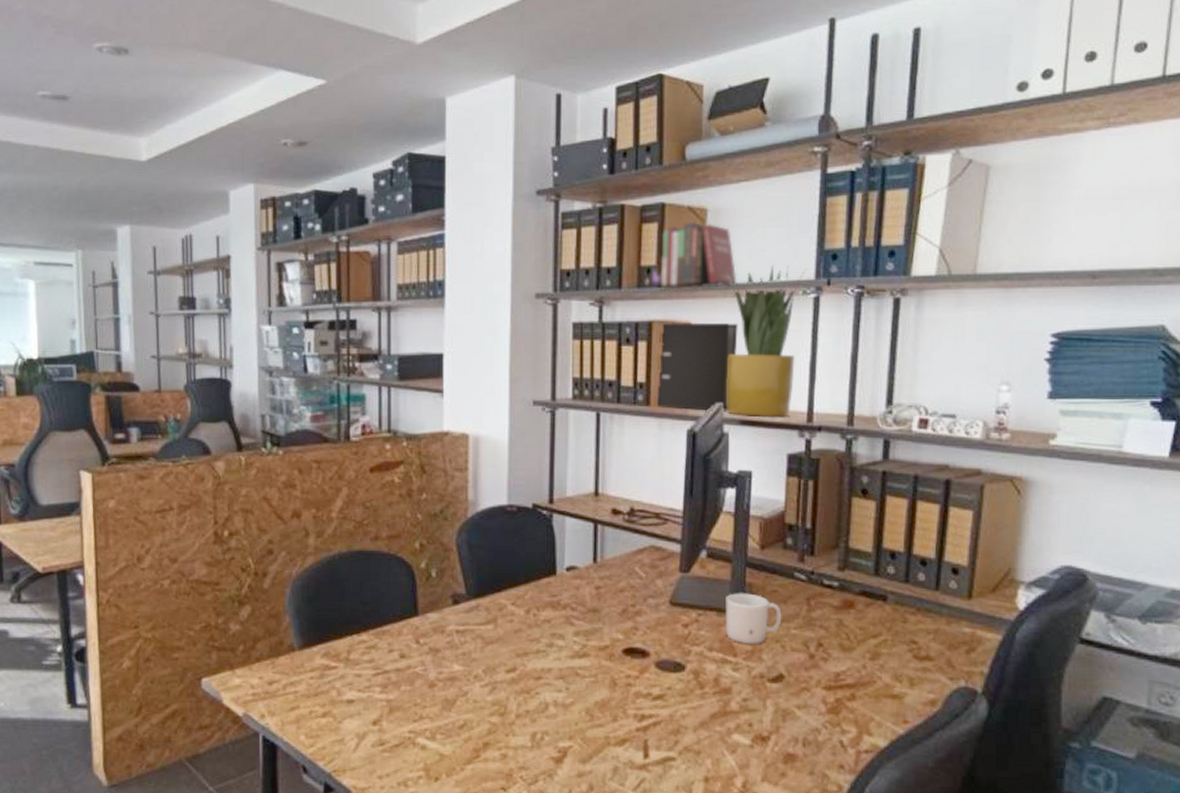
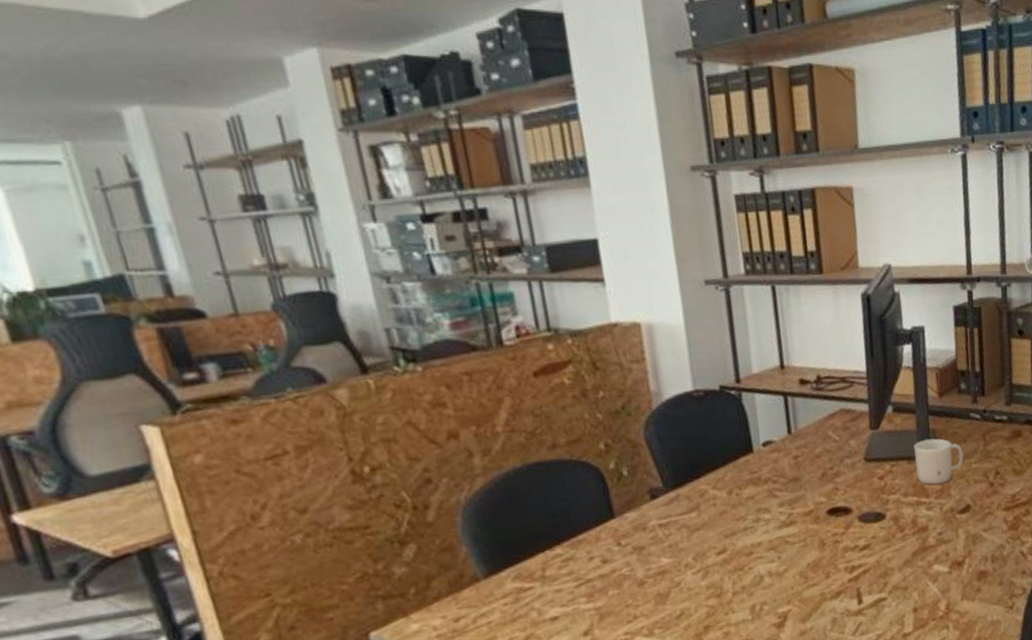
books: present [650,221,737,290] -> none [807,83,892,155]
binder: present [657,323,738,411] -> none [823,185,898,274]
planter: present [726,264,807,416] -> none [881,124,953,275]

